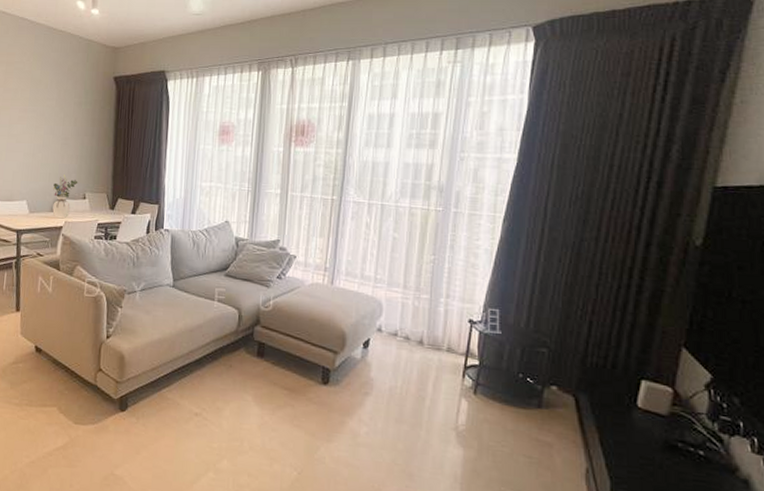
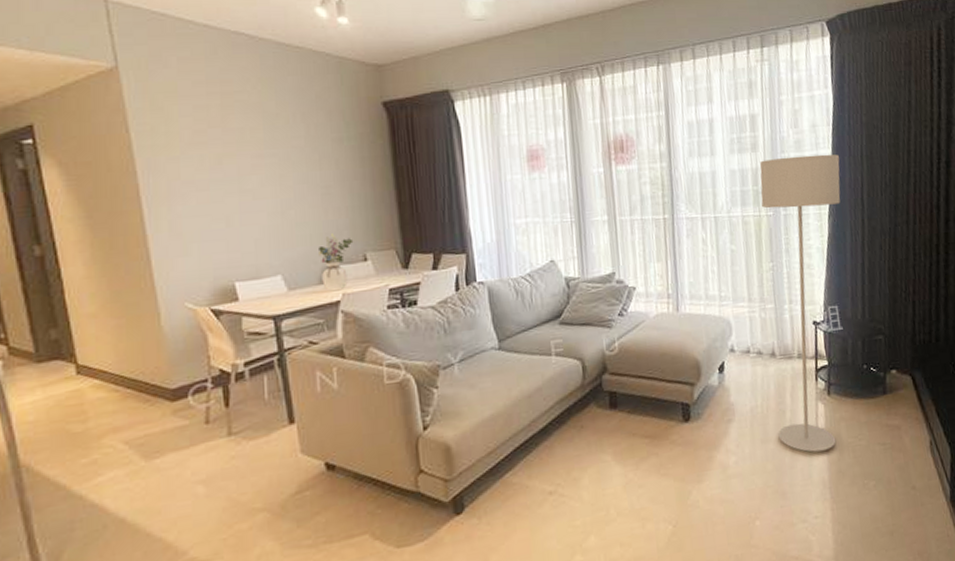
floor lamp: none [414,157,525,447] -> present [760,154,841,453]

